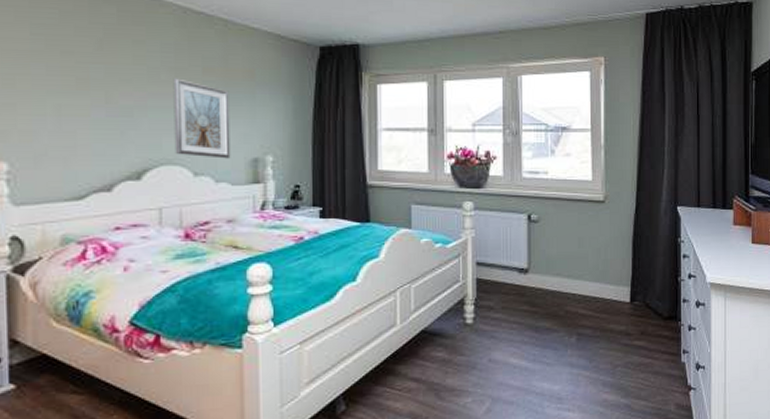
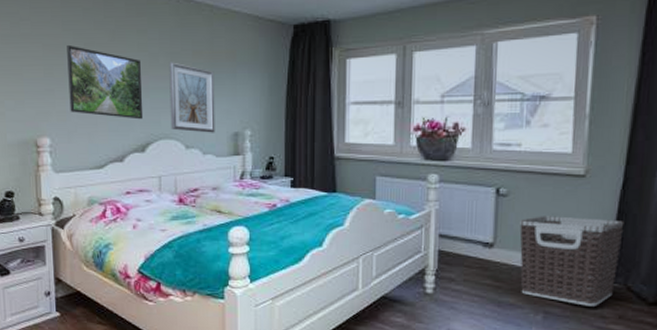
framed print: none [36,51,140,142] -> present [67,44,144,120]
clothes hamper: none [551,240,639,325] -> present [519,216,624,306]

